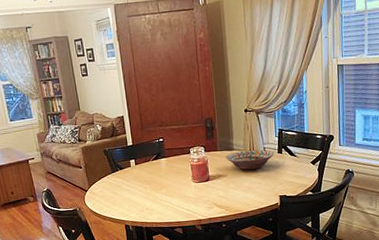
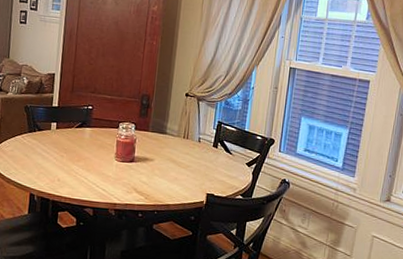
decorative bowl: present [226,149,275,170] -> none [156,136,209,160]

